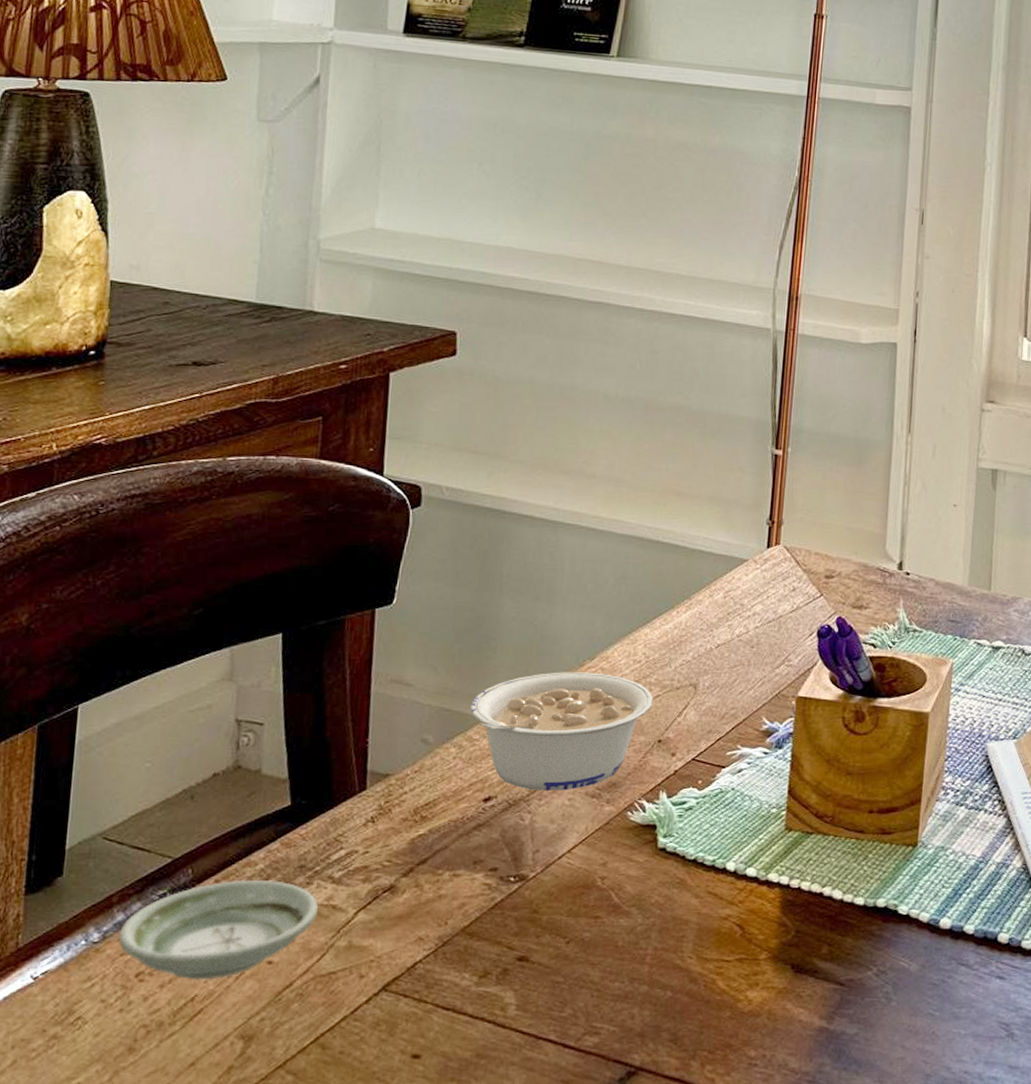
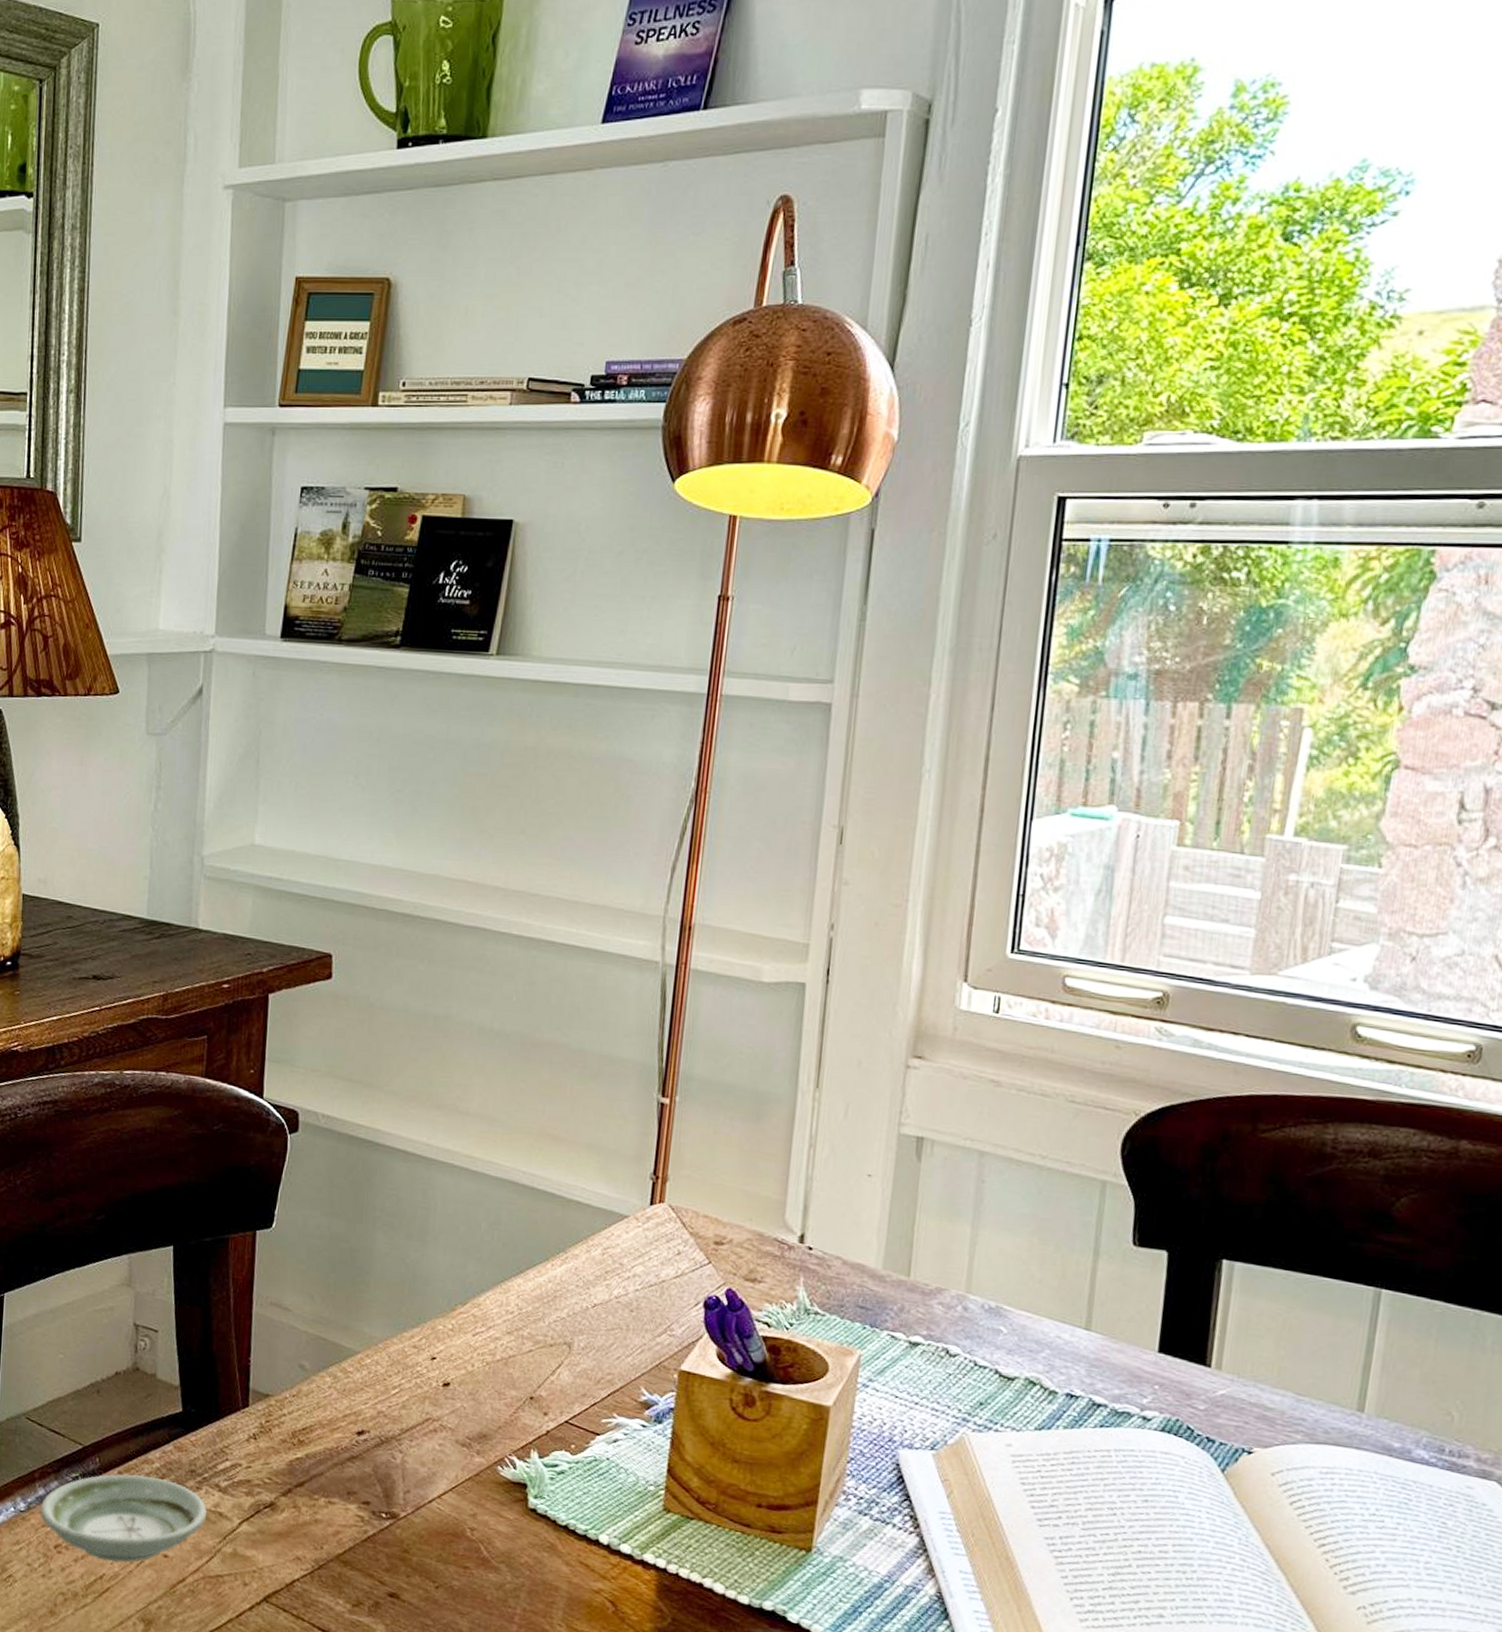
legume: present [470,672,653,791] -> none [345,1313,526,1435]

